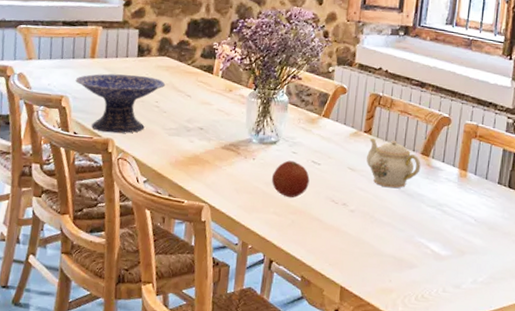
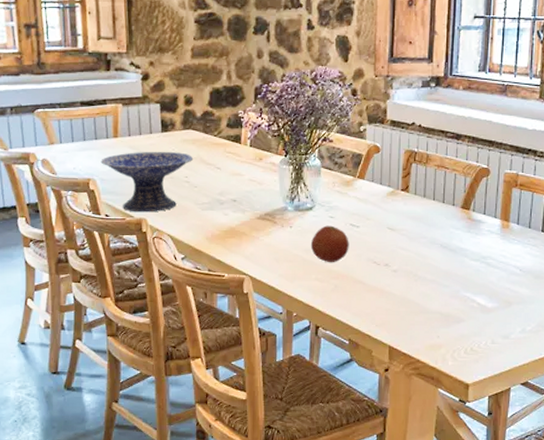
teapot: present [366,139,421,189] -> none [405,196,462,245]

